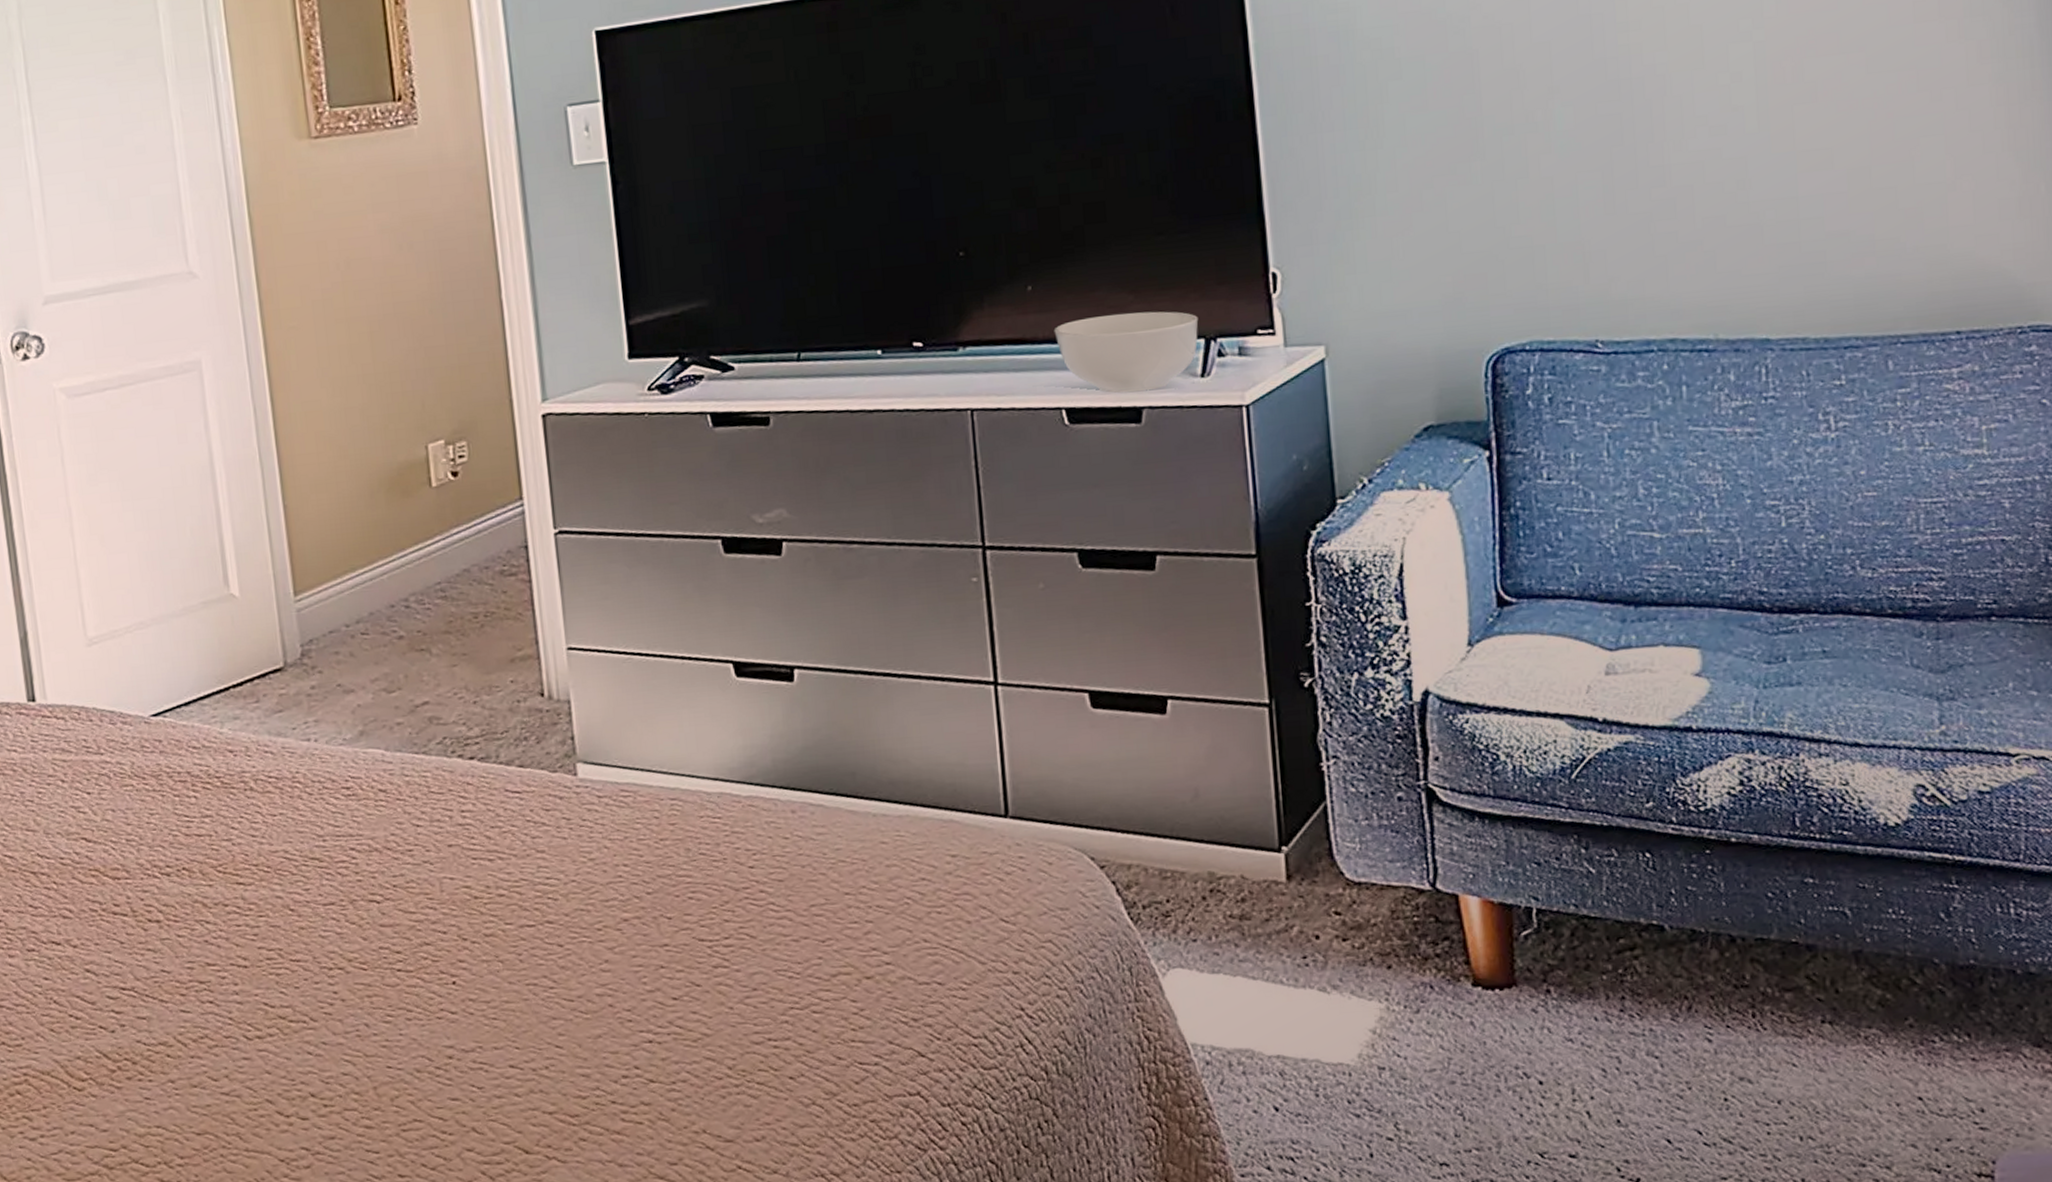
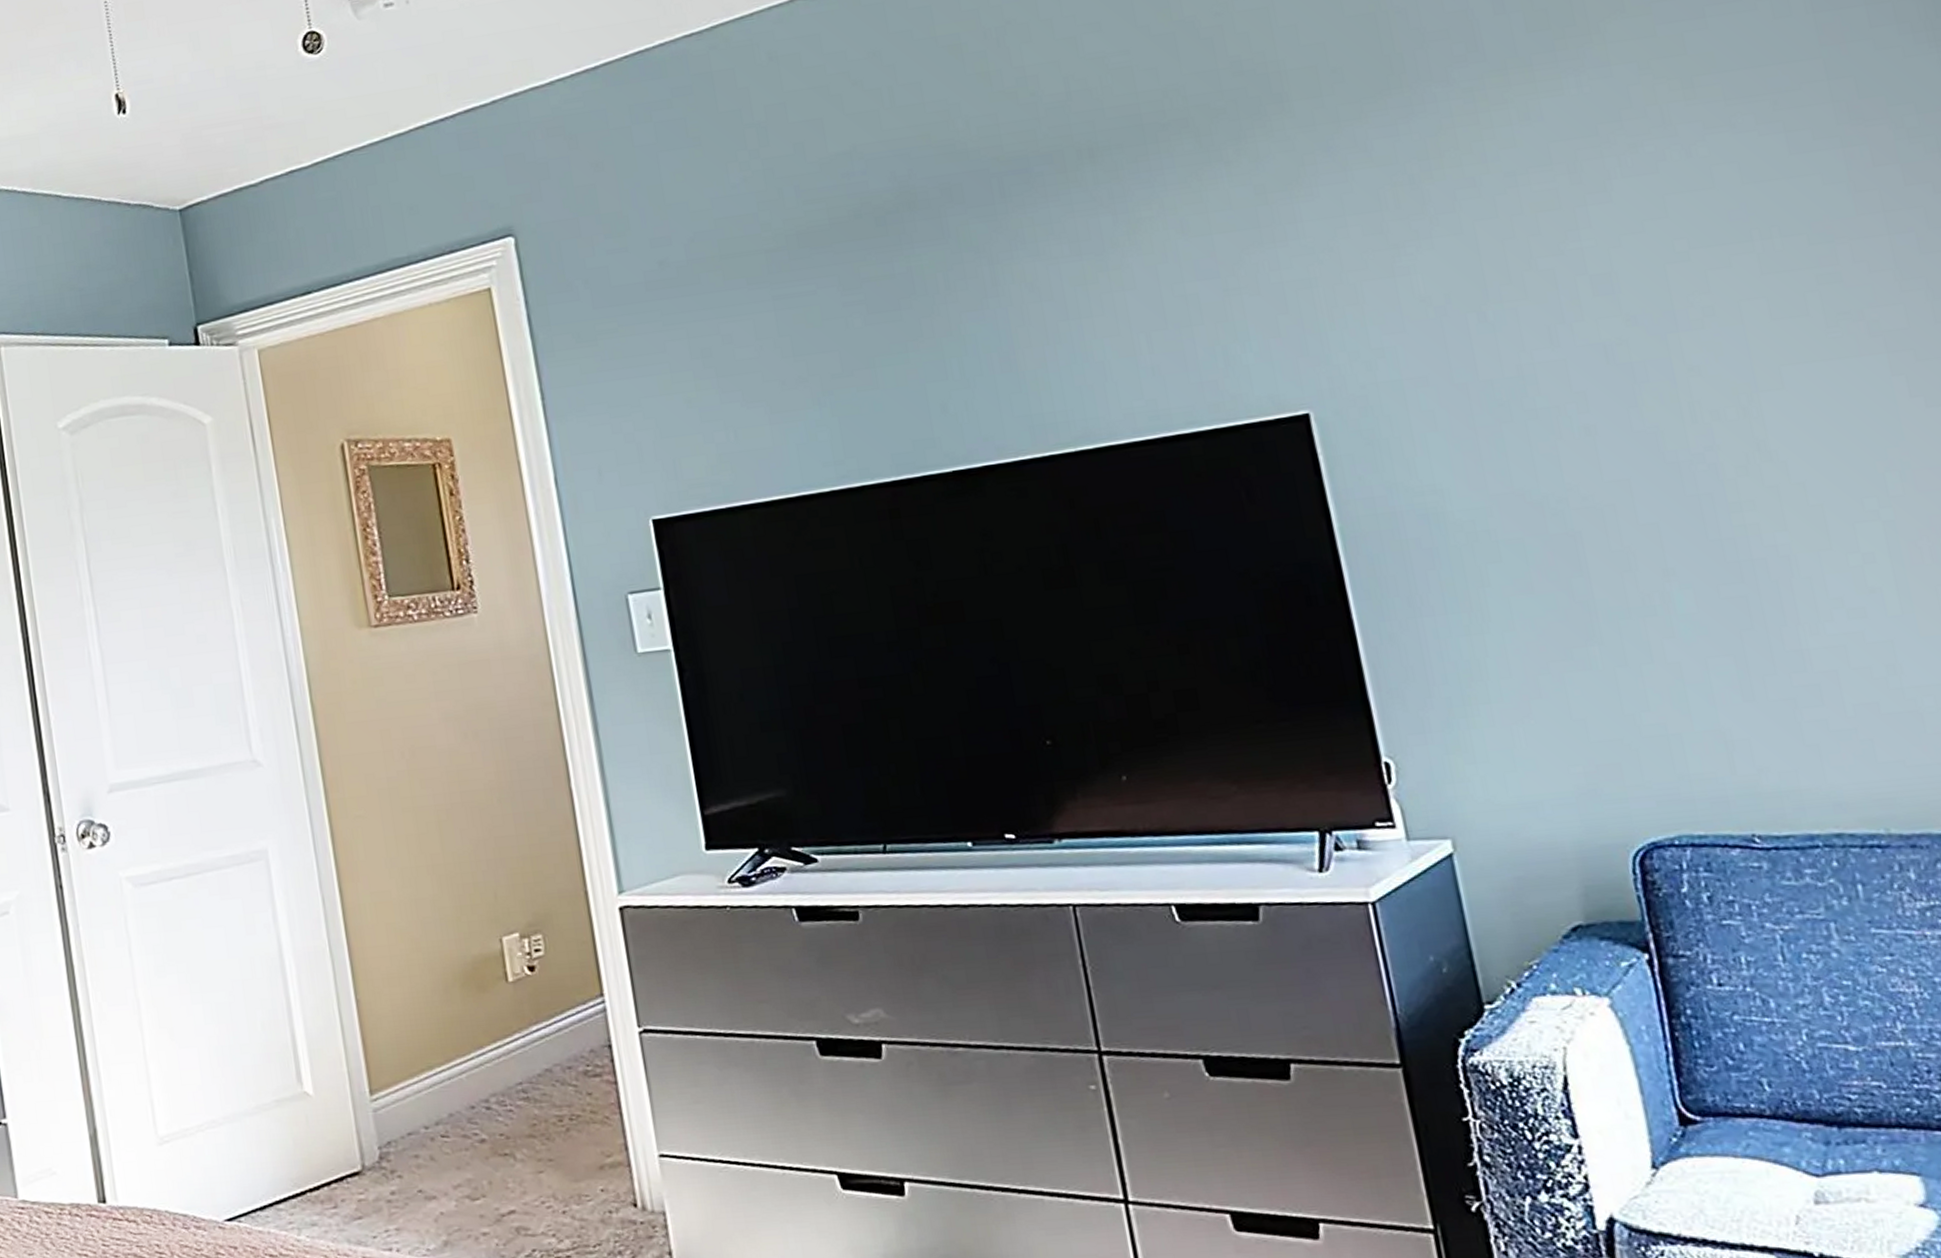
bowl: present [1053,311,1199,394] -> none [1154,802,1312,889]

